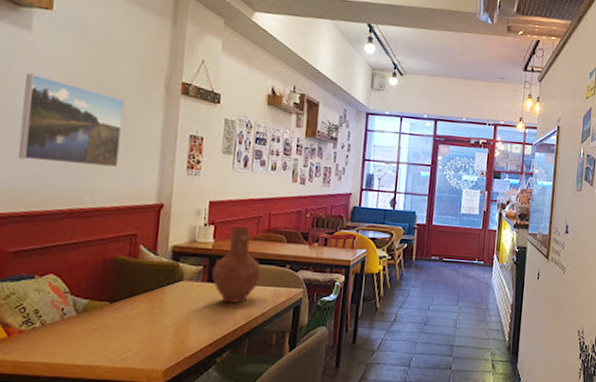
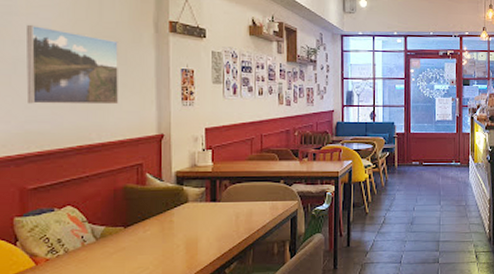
vase: present [211,227,262,303] -> none [213,150,259,219]

